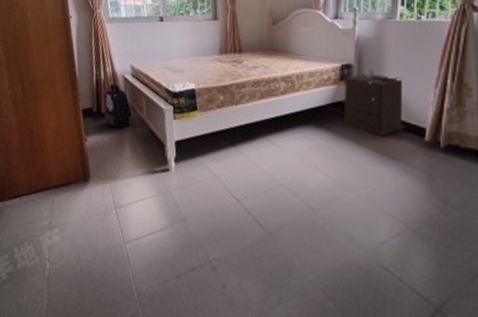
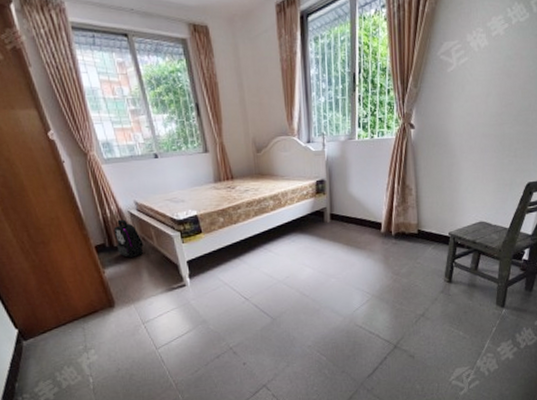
nightstand: present [343,67,405,137] -> none [319,181,367,234]

